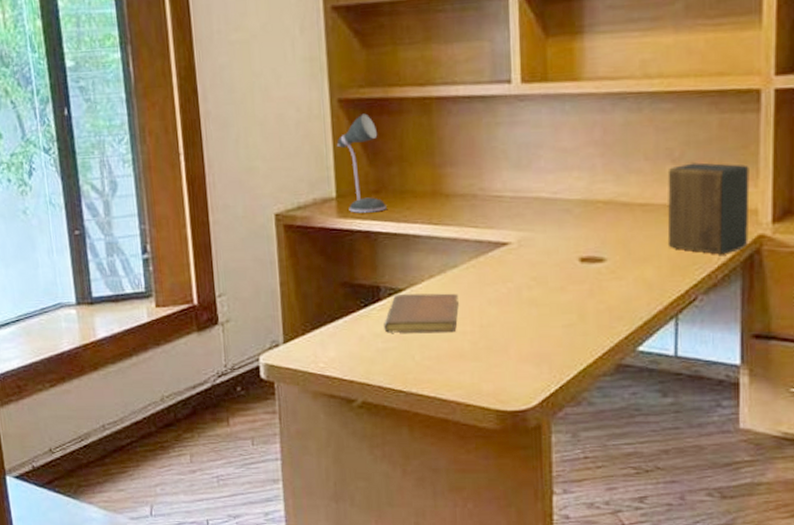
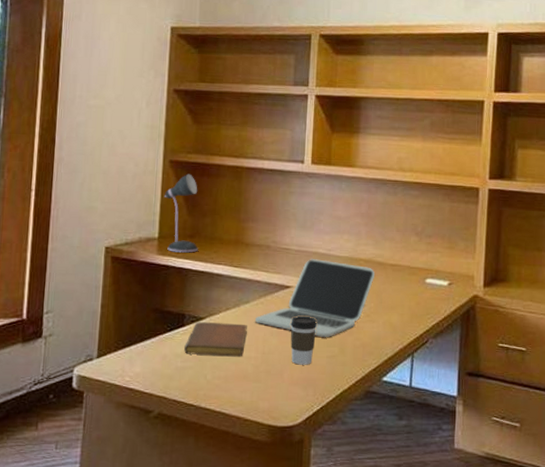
laptop: none [467,206,620,303] -> present [255,259,376,338]
coffee cup: none [512,279,547,338] -> present [290,316,318,365]
speaker: present [667,162,750,255] -> none [409,237,469,308]

